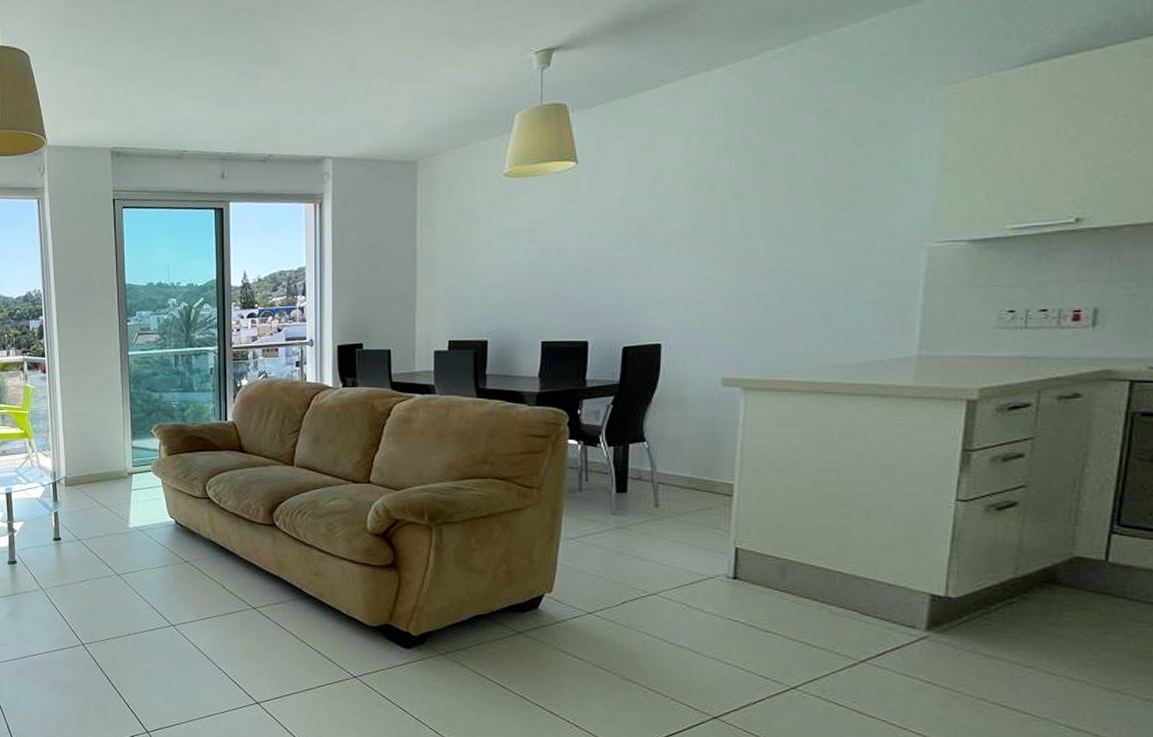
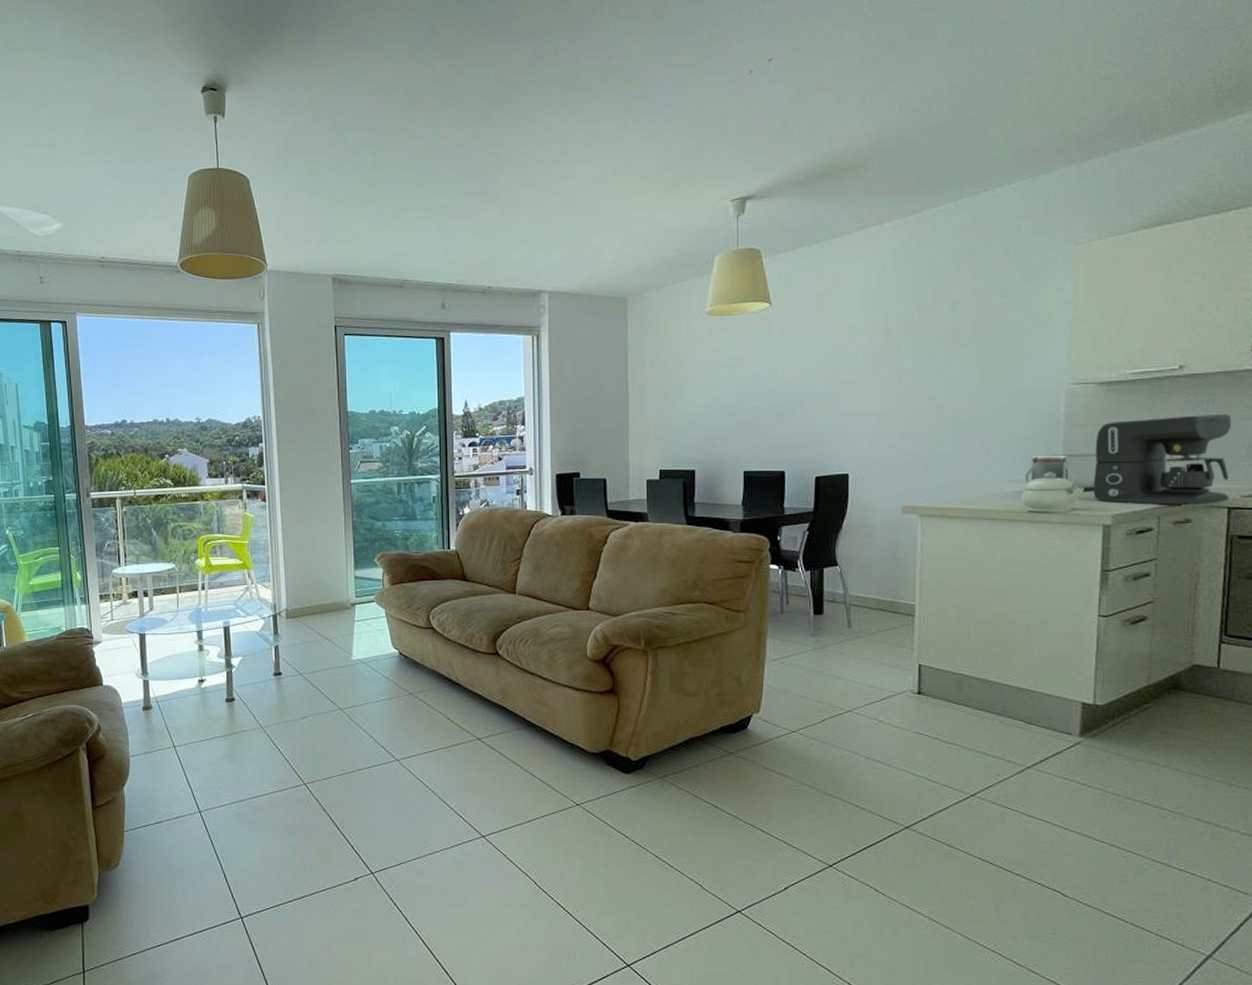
kettle: none [865,323,946,386] -> present [1020,456,1085,513]
toaster: none [880,319,964,362] -> present [1031,453,1097,491]
coffee maker: none [956,274,1140,378] -> present [1093,414,1231,505]

